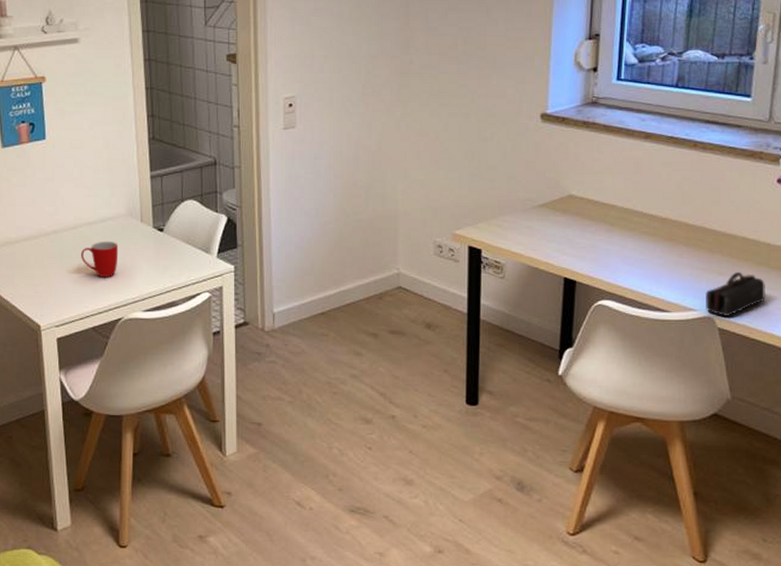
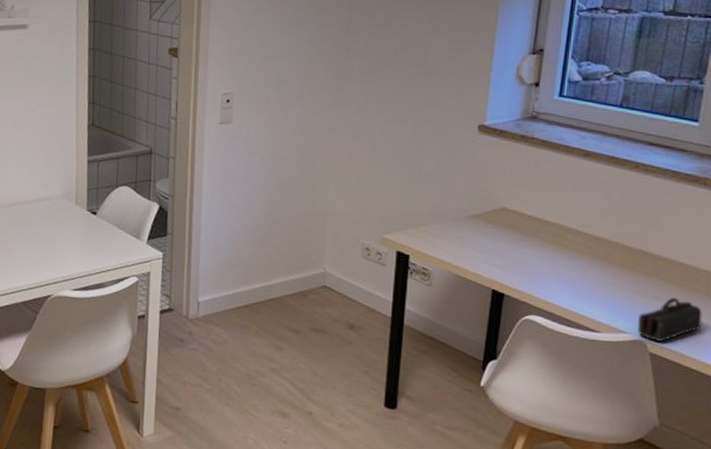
mug: present [81,241,119,277] -> none [16,219,53,255]

